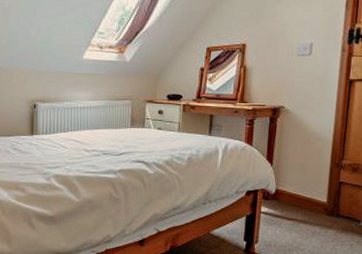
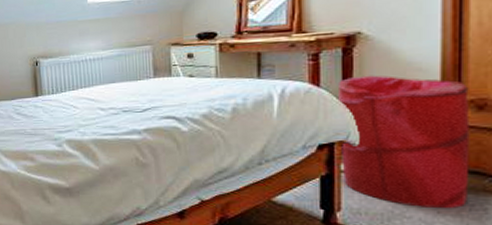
laundry hamper: none [261,139,349,244] -> present [337,75,470,209]

